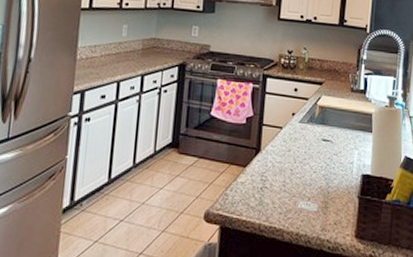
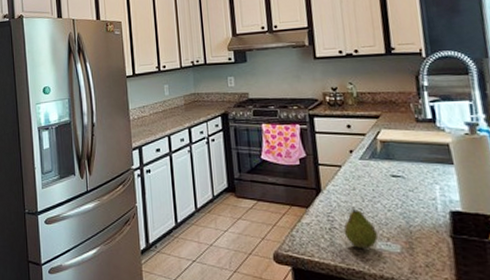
fruit: none [273,166,302,207] -> present [343,205,379,248]

